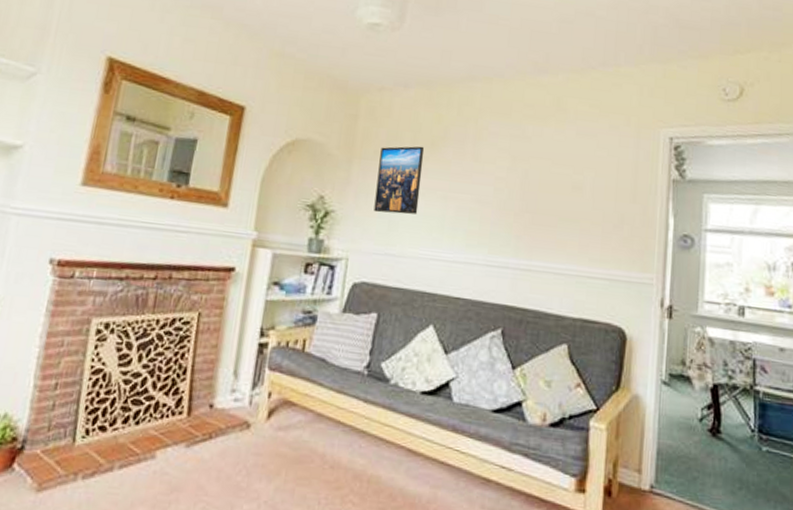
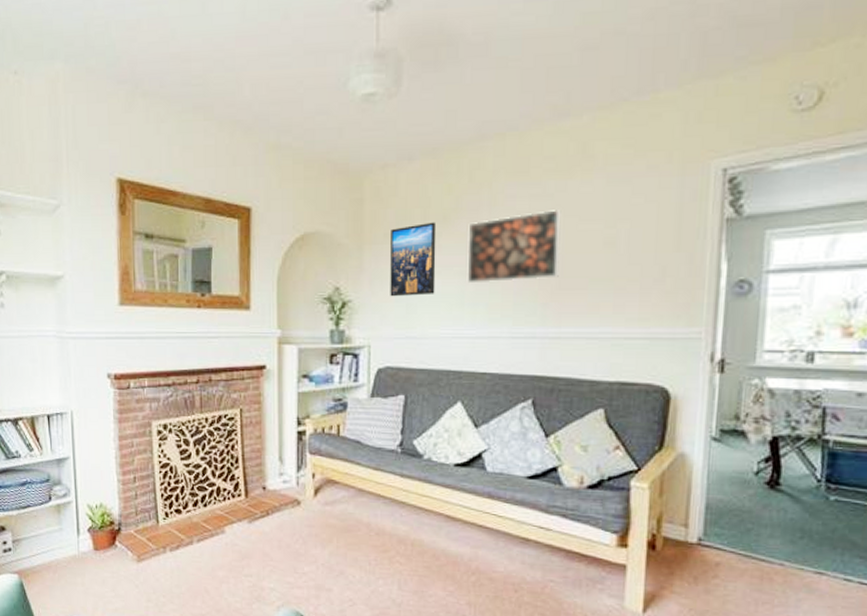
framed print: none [448,150,537,213] -> present [467,210,561,284]

